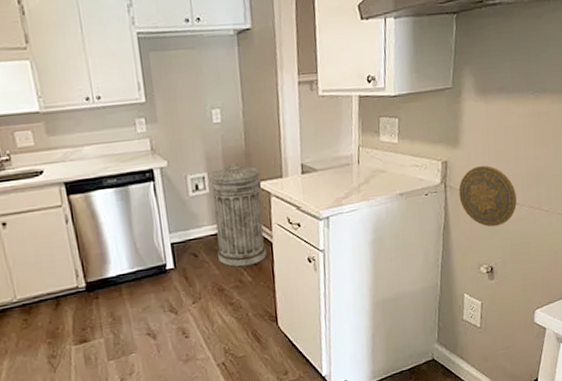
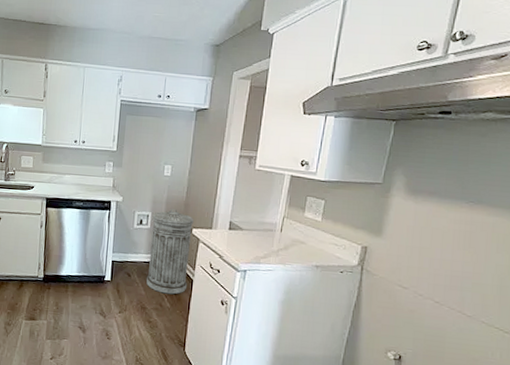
decorative plate: present [459,165,517,227] -> none [375,257,437,319]

